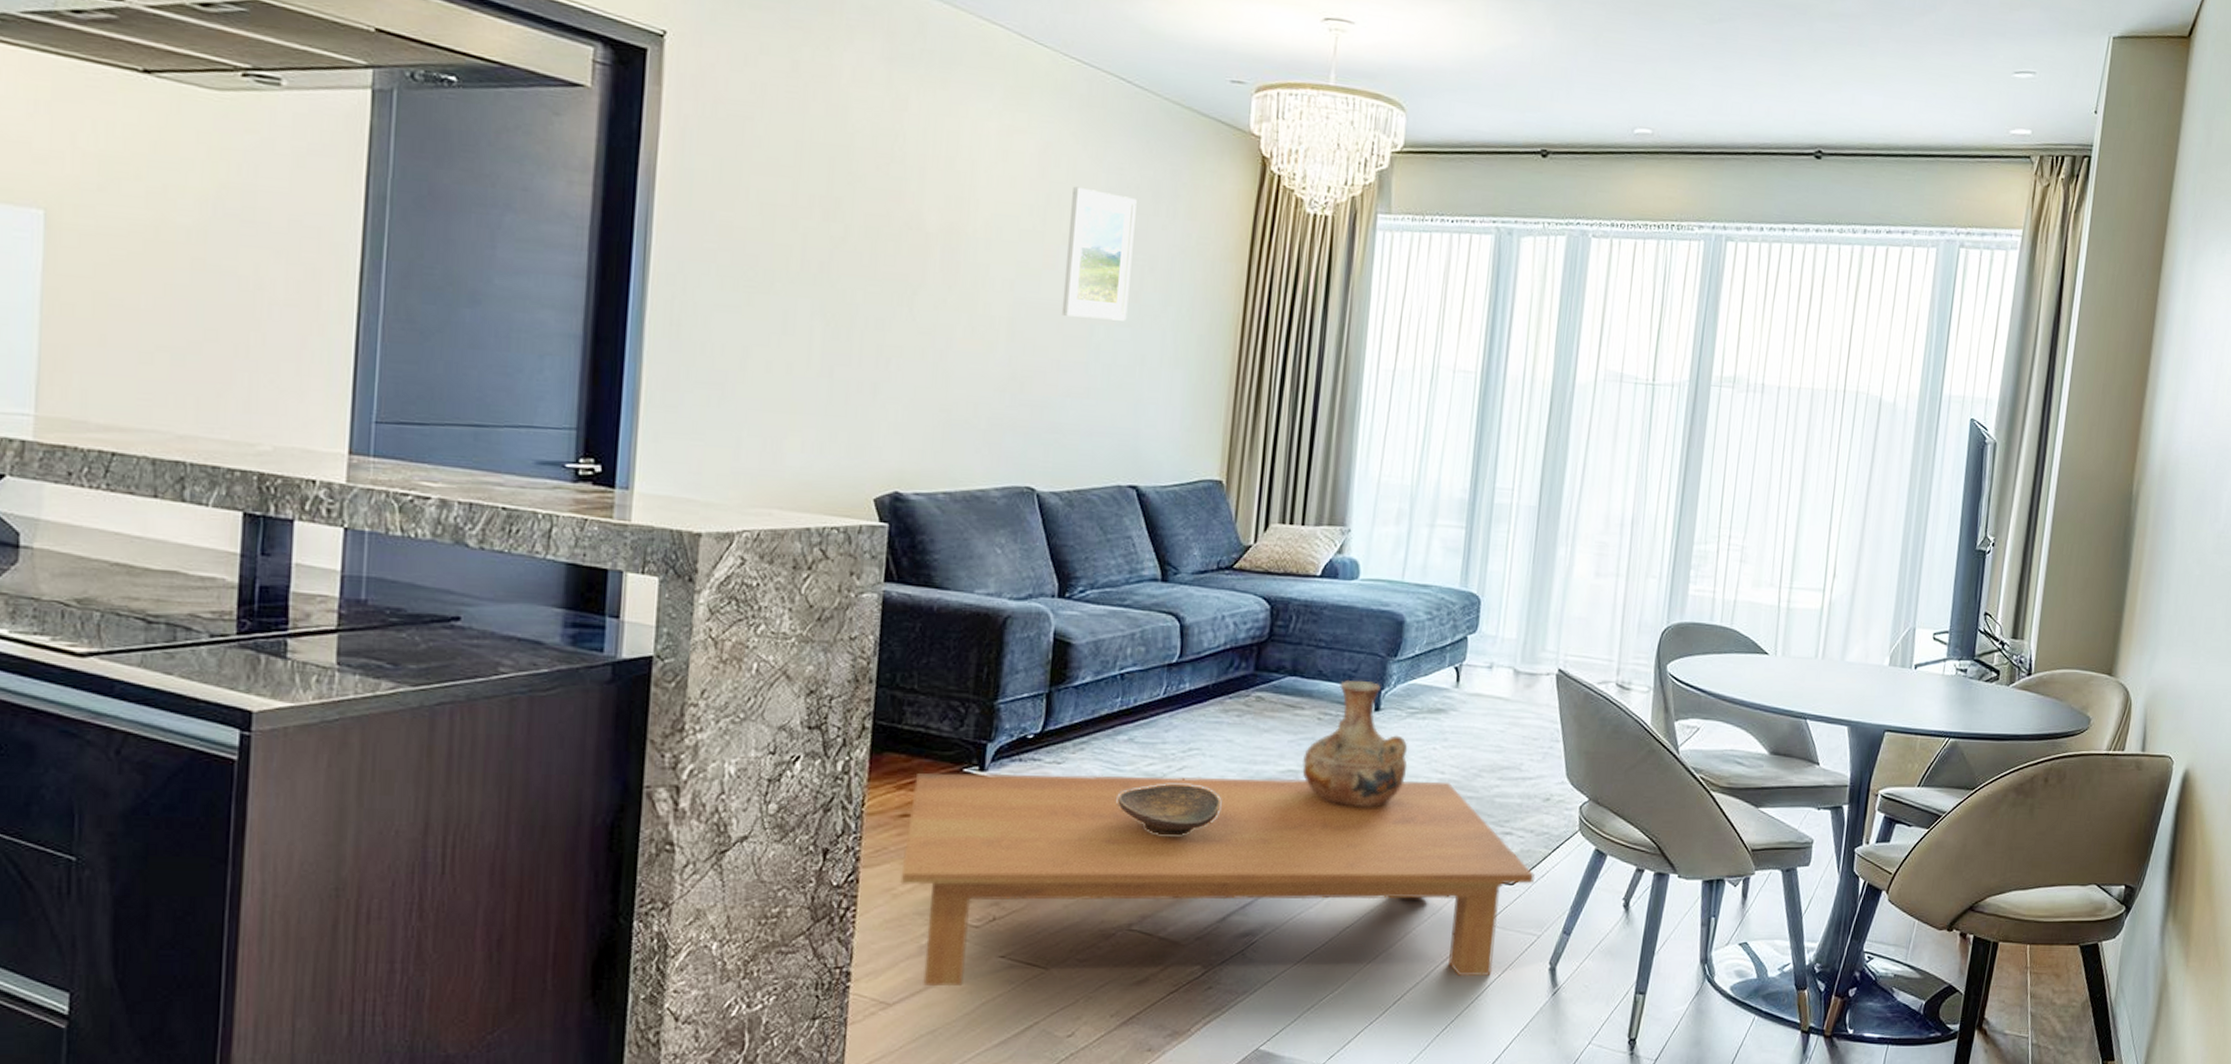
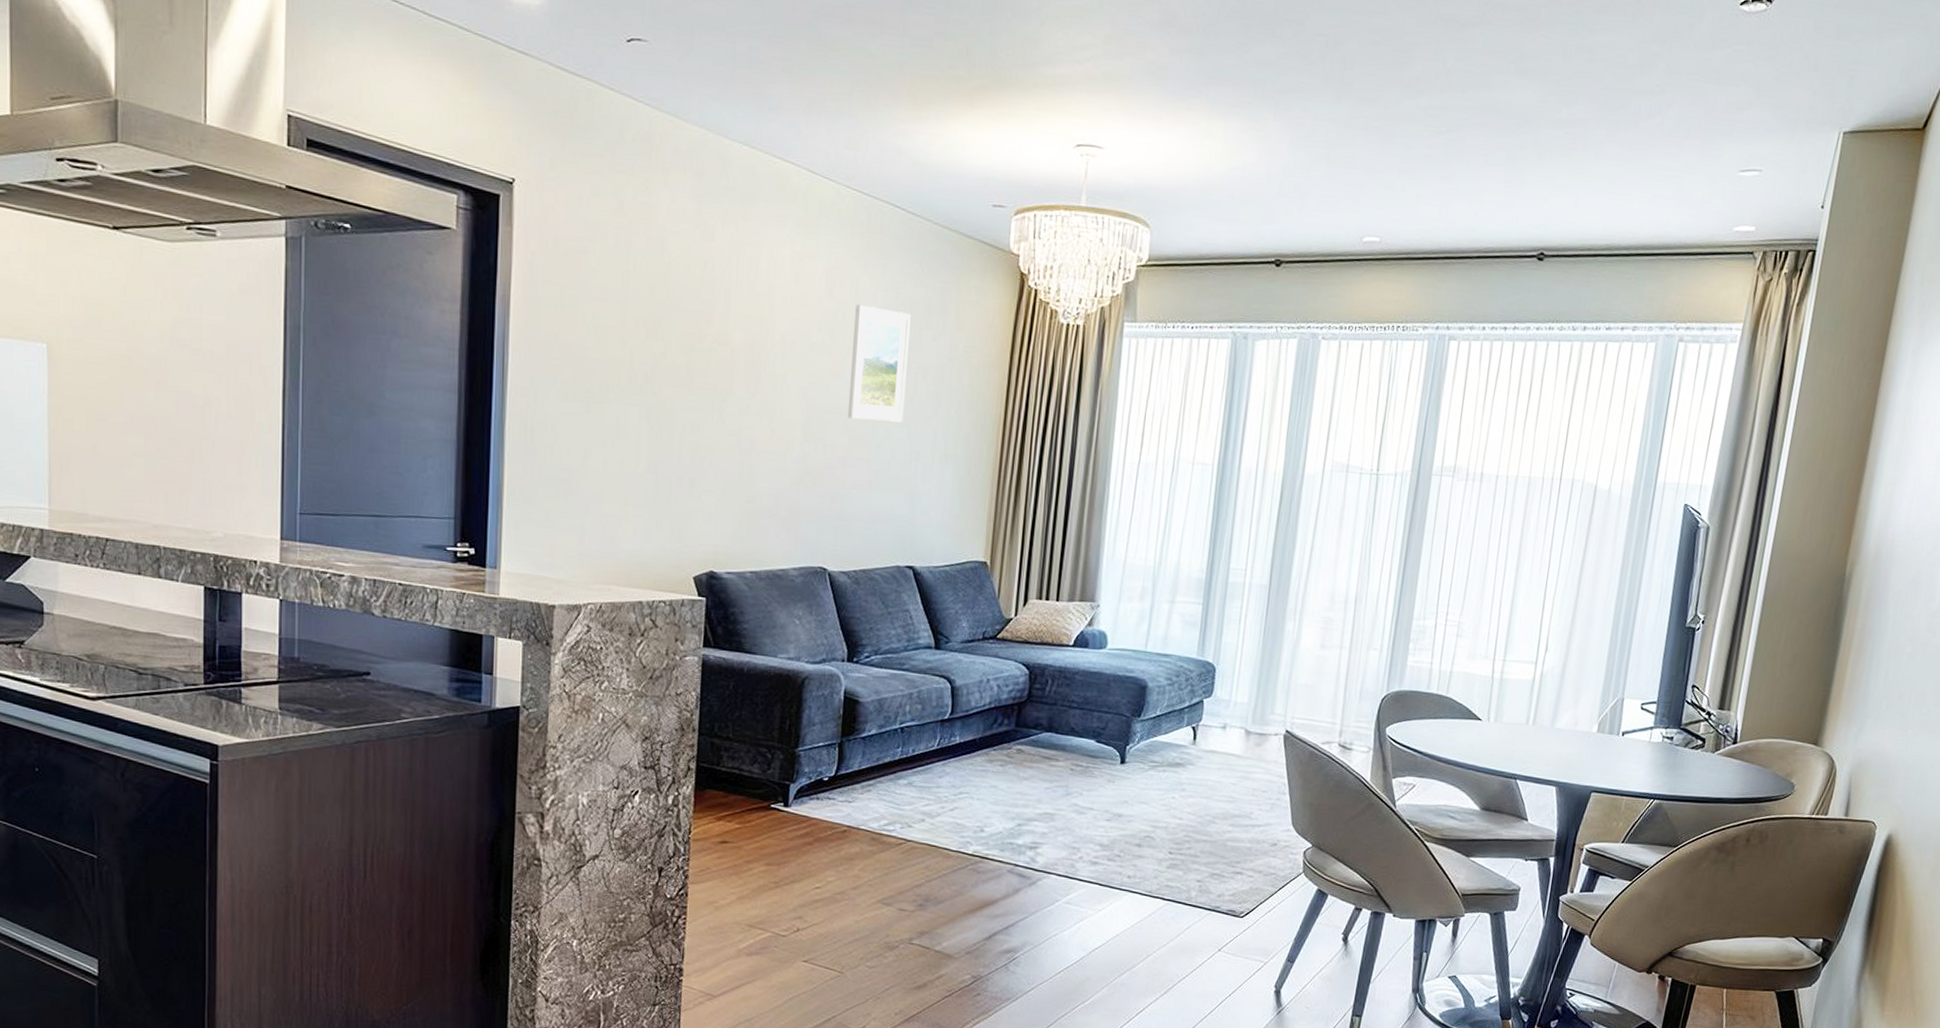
coffee table: present [900,773,1534,987] -> none [721,807,1262,995]
decorative bowl: present [1118,783,1221,836] -> none [899,821,987,866]
vase: present [1302,679,1408,808] -> none [1057,736,1150,847]

